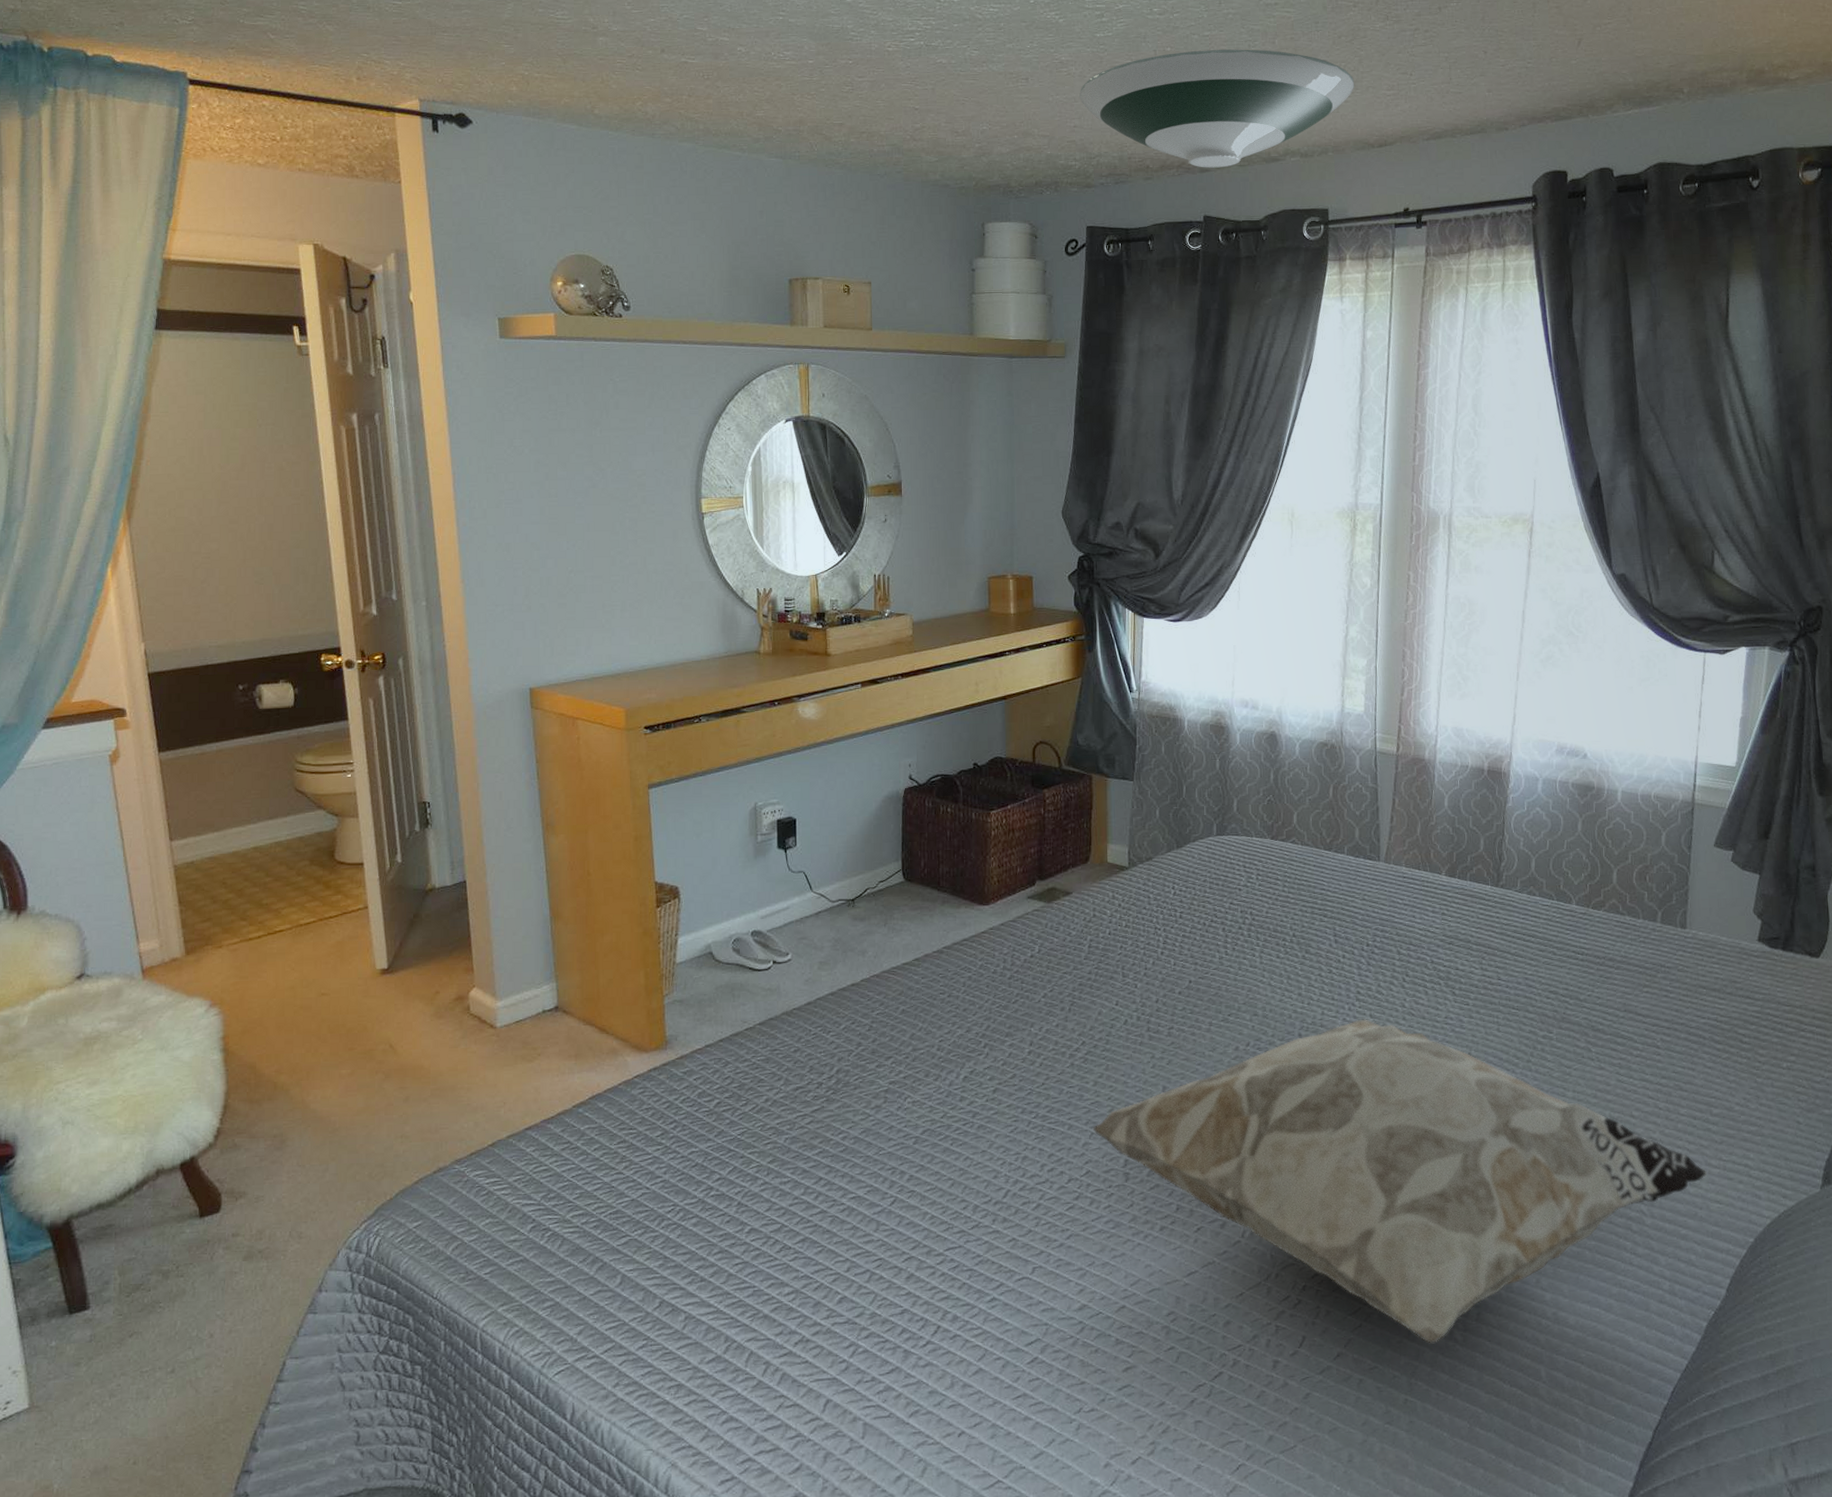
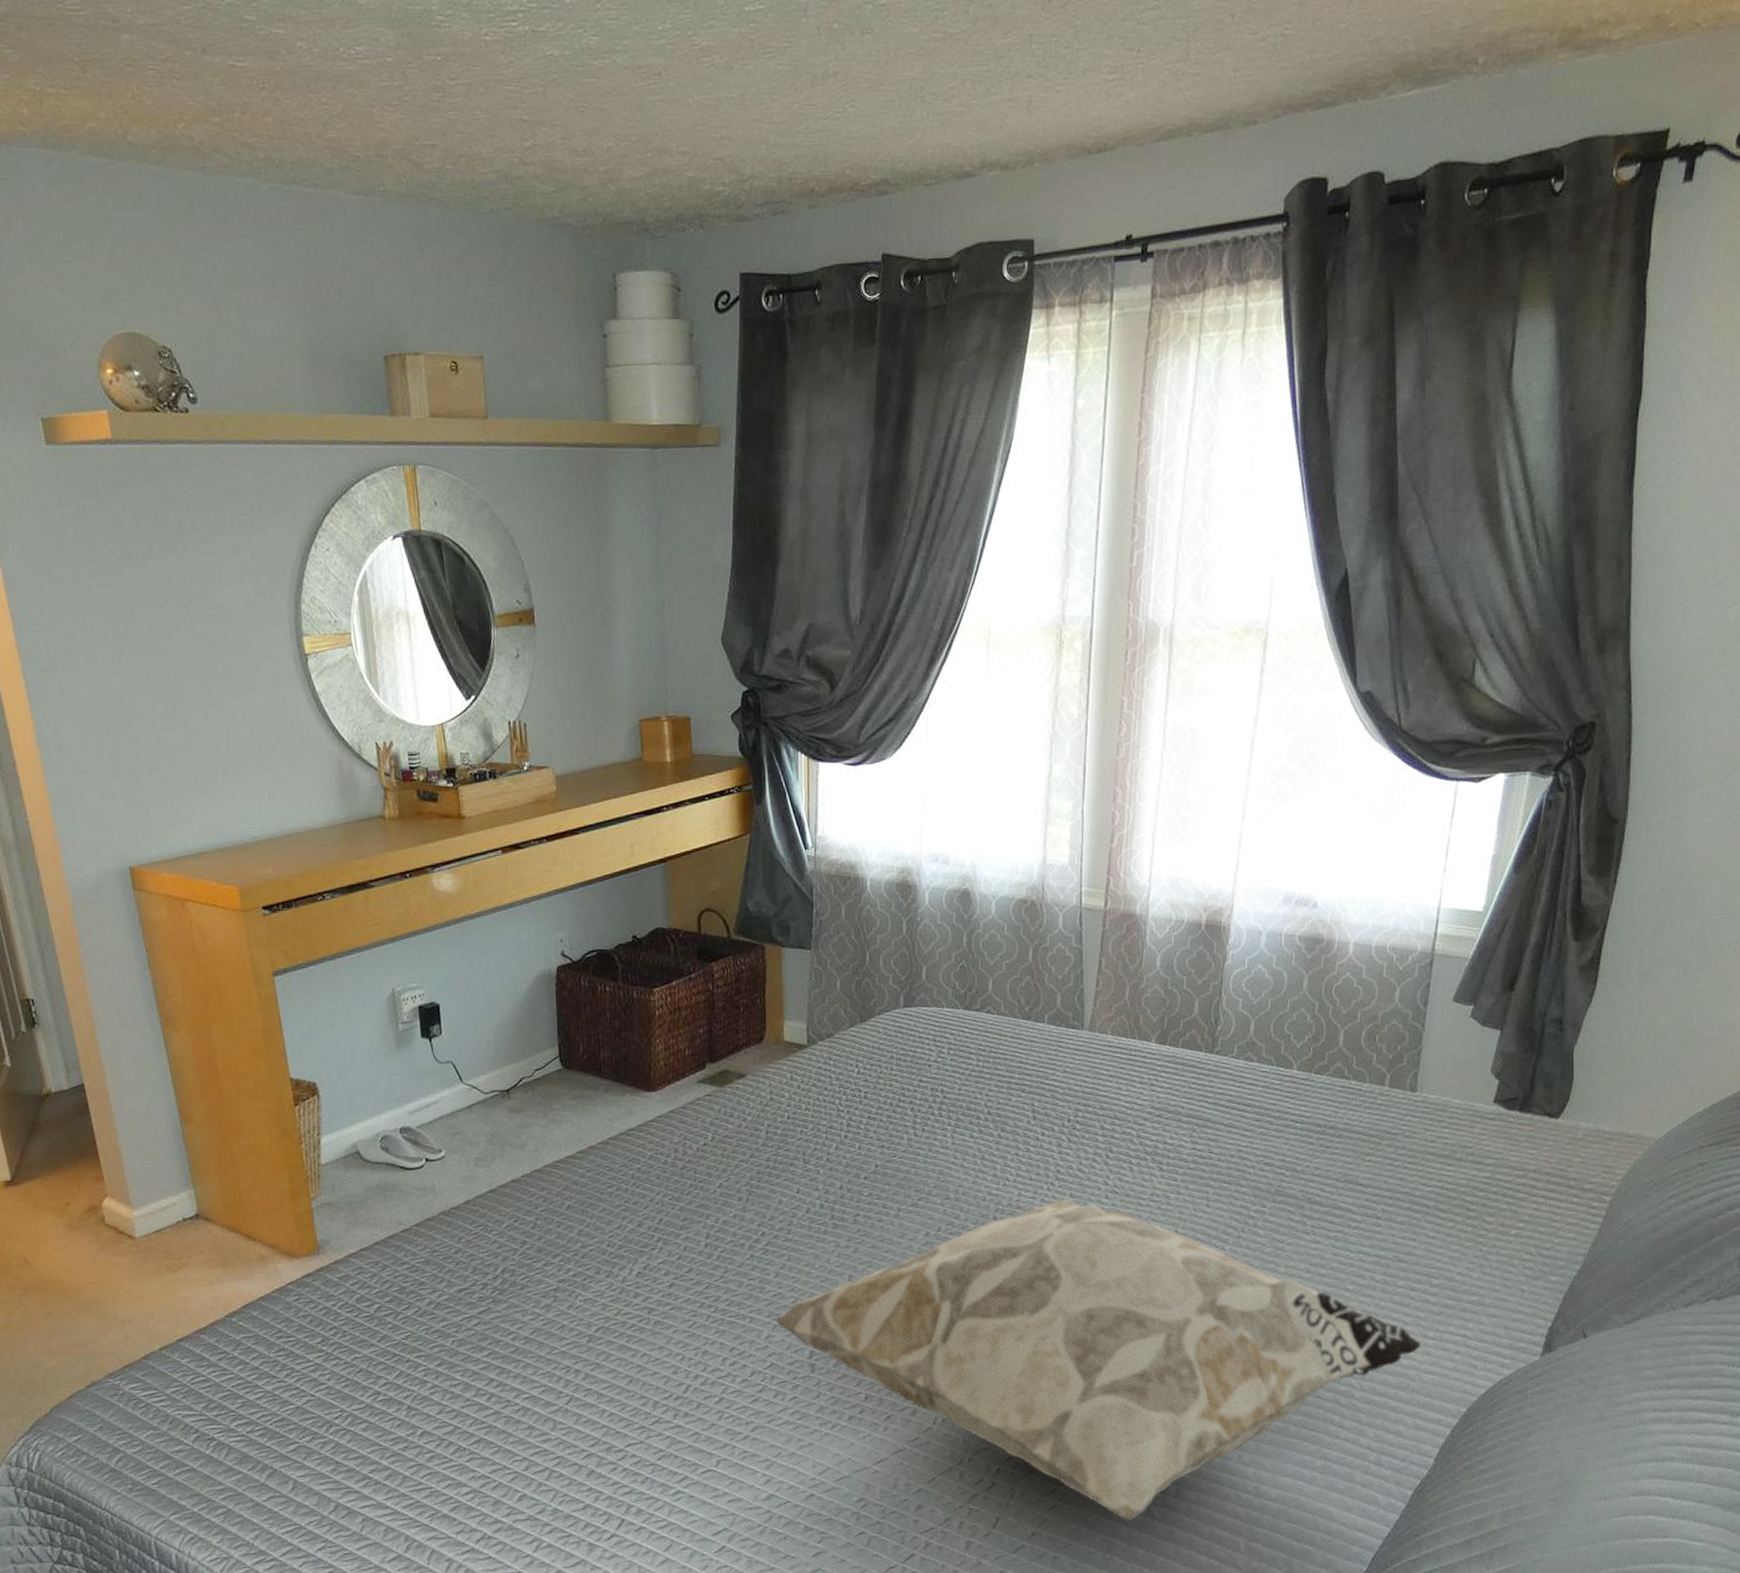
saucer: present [1079,49,1355,168] -> none [726,22,1069,190]

